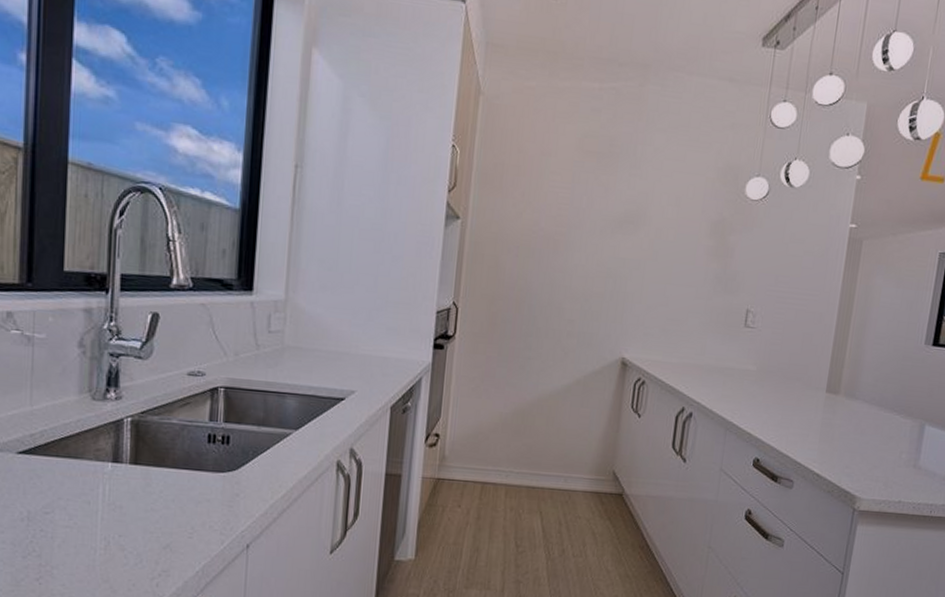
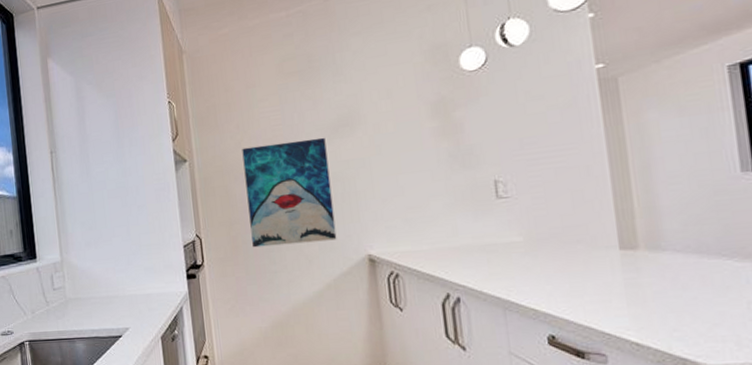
wall art: none [511,219,608,337] -> present [242,137,337,248]

